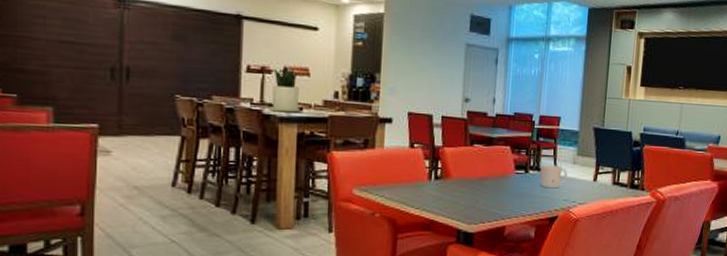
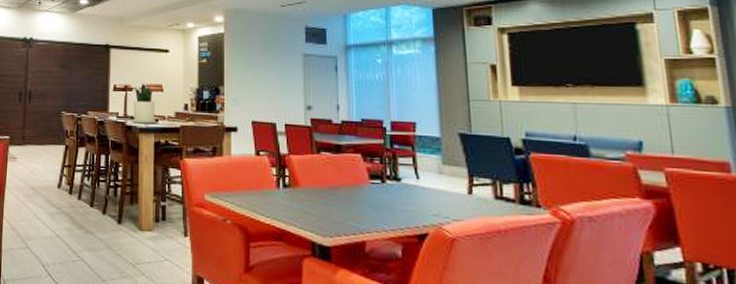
mug: present [539,164,567,189] -> none [399,174,434,202]

